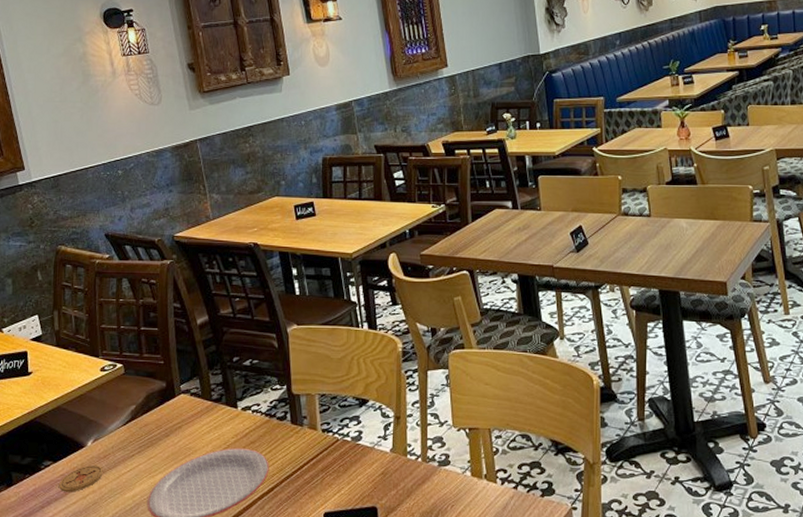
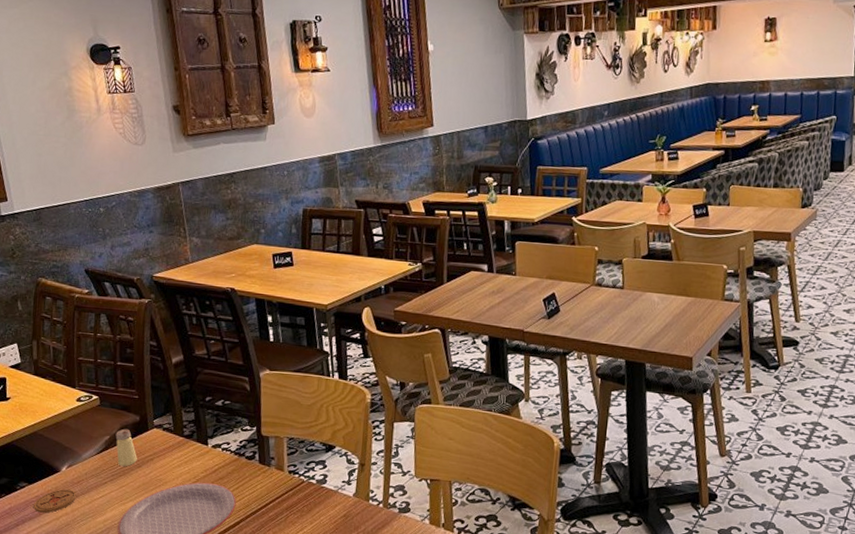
saltshaker: none [141,396,165,437] -> present [115,428,137,467]

